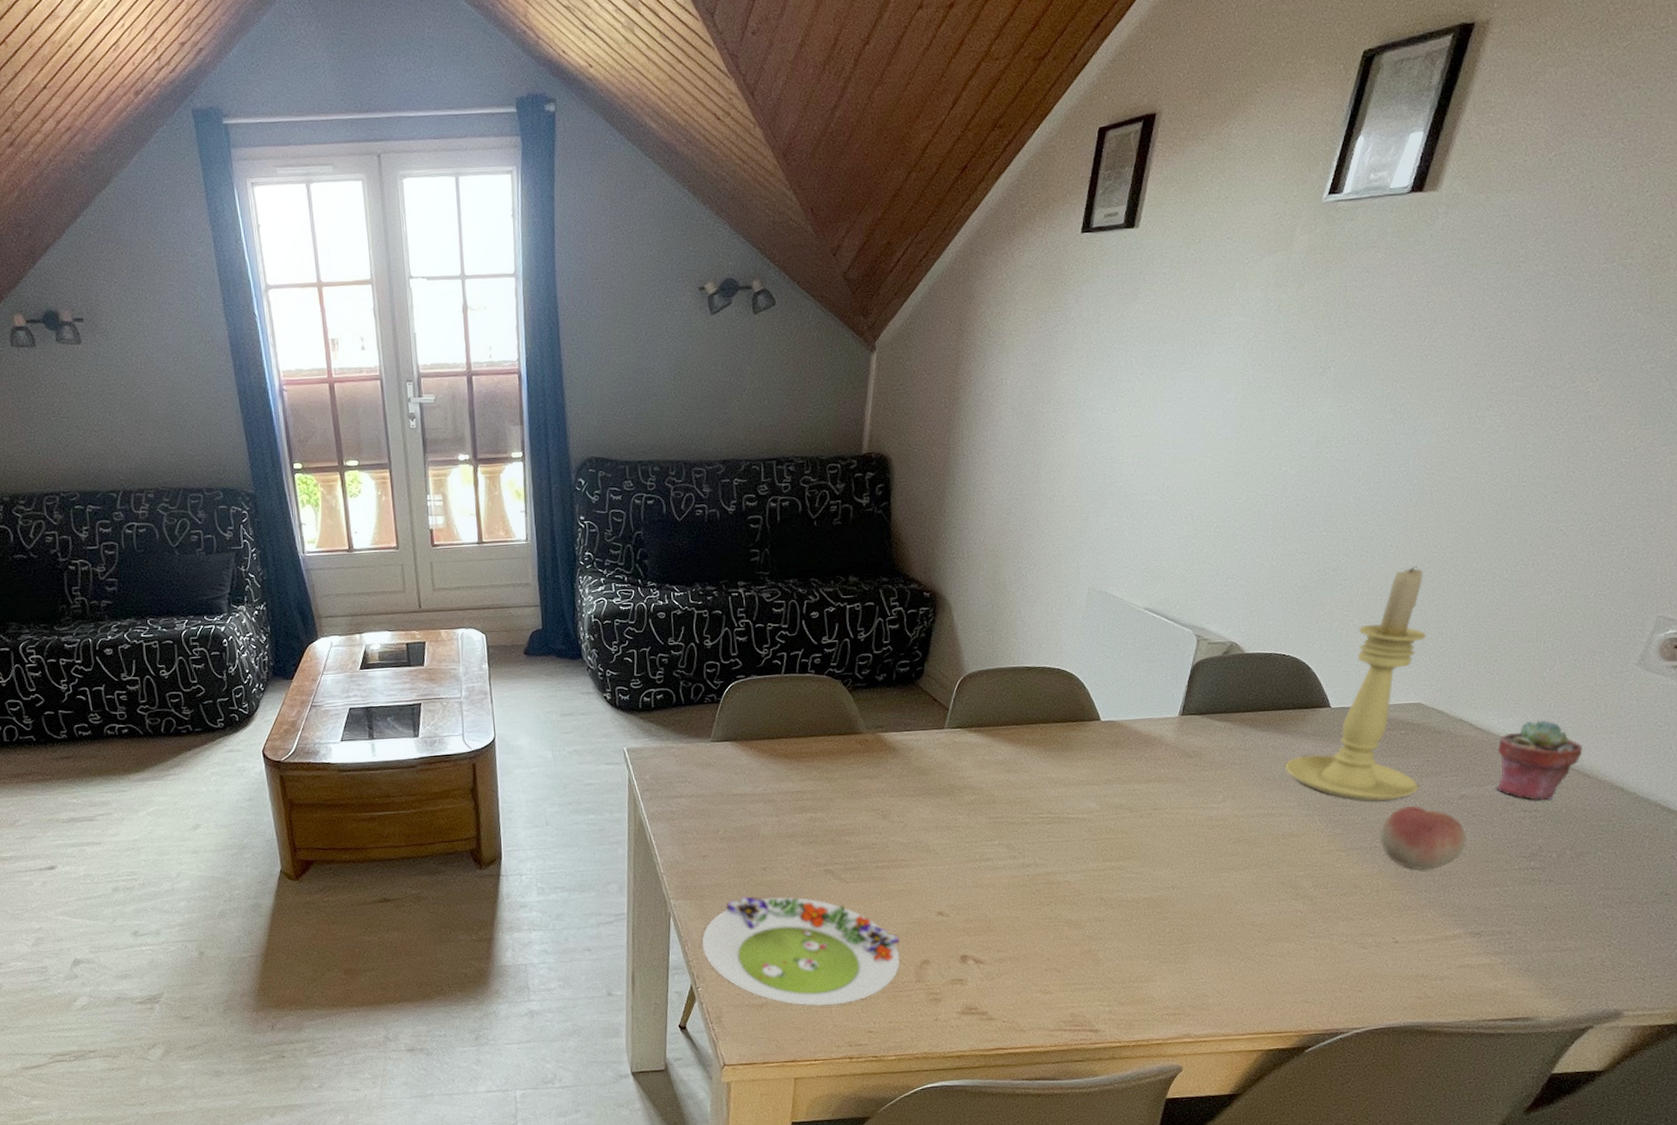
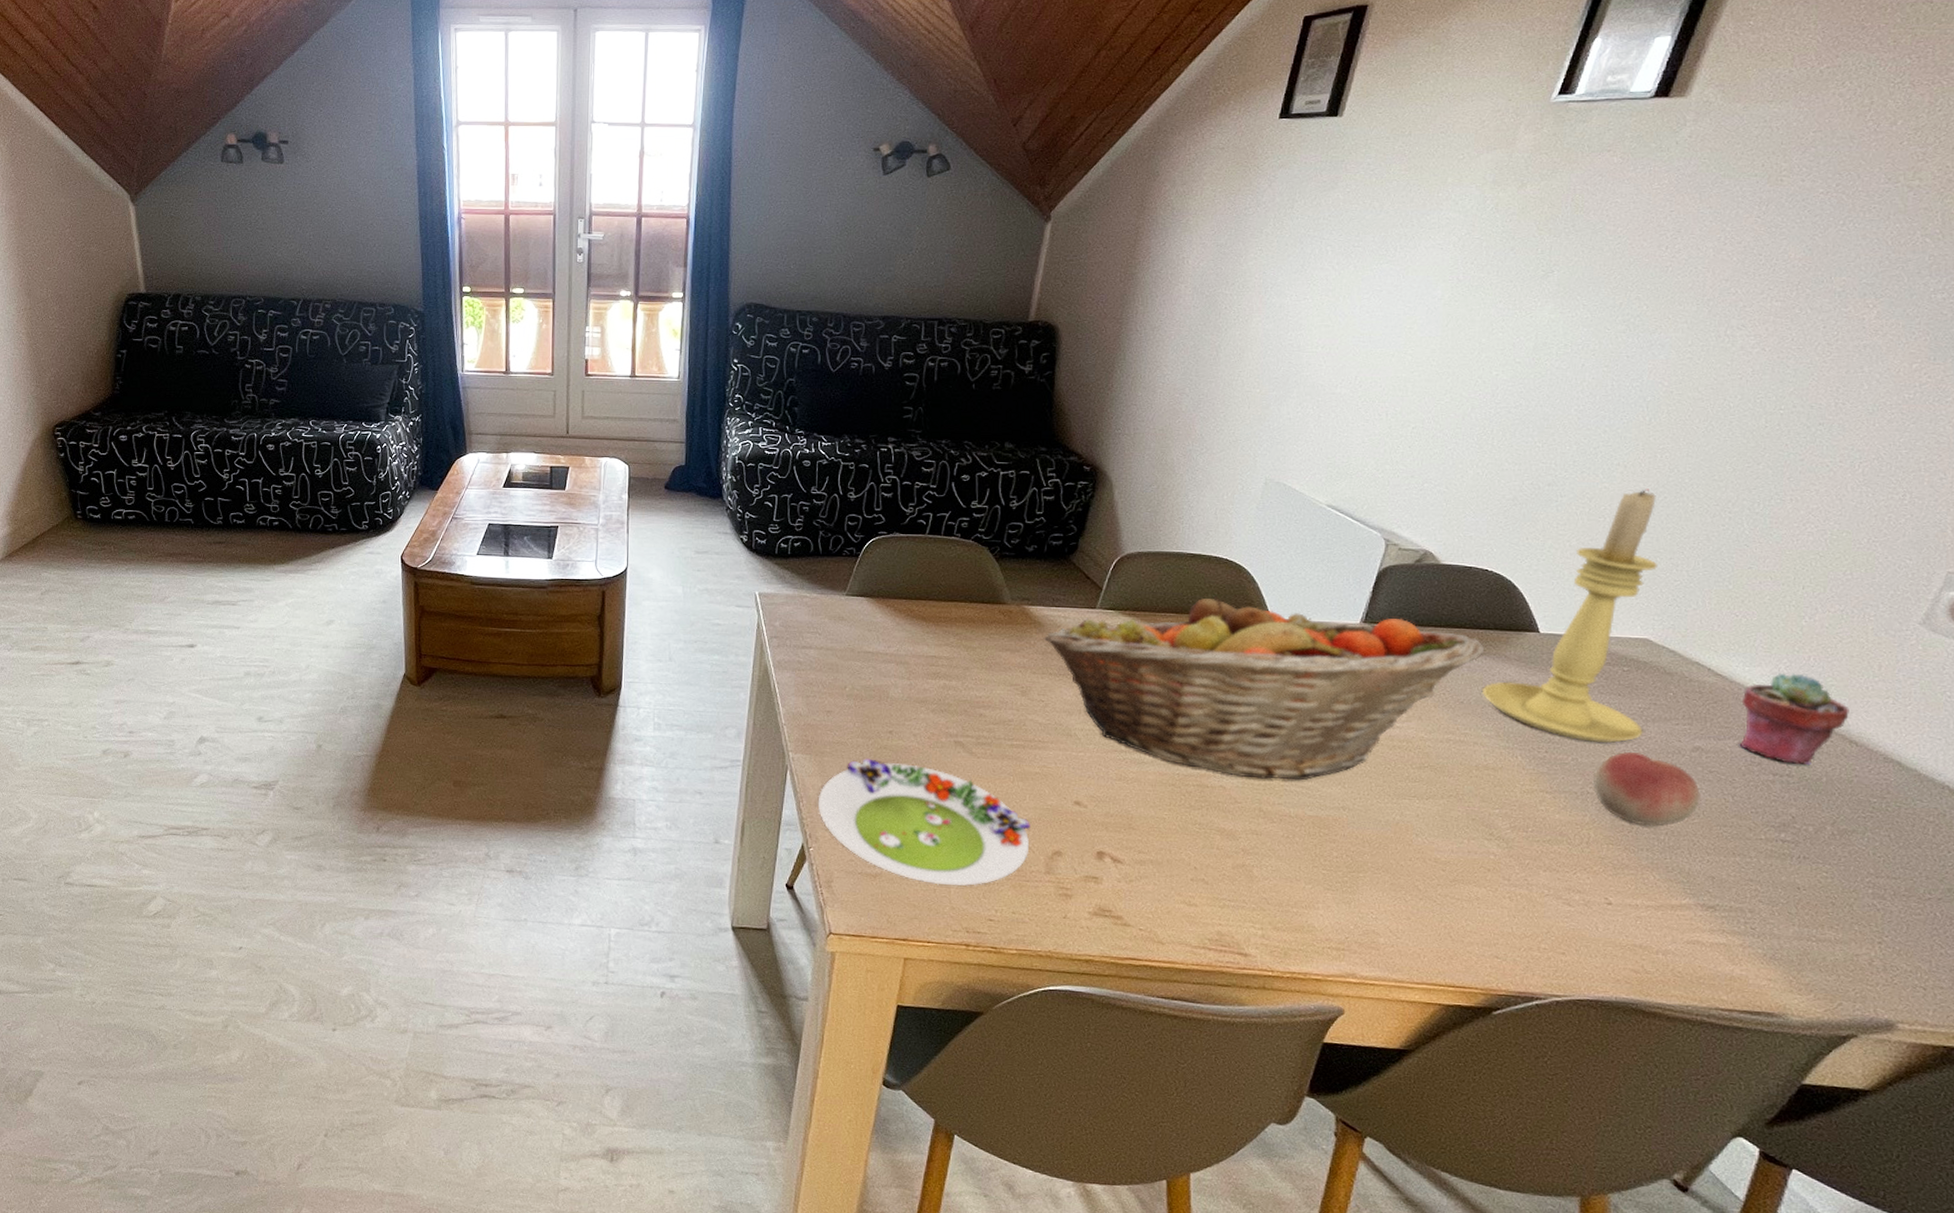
fruit basket: none [898,704,1286,871] -> present [1043,595,1485,781]

